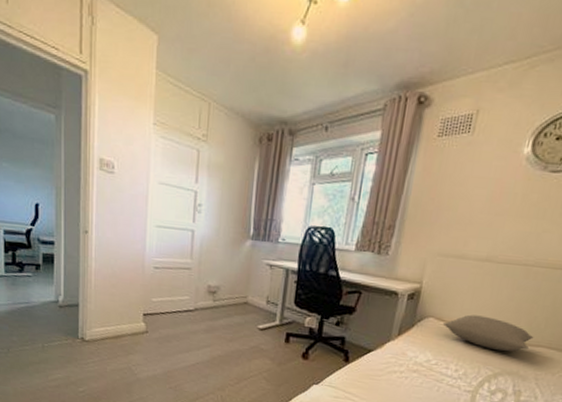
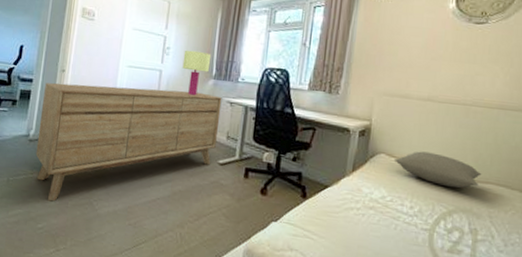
sideboard: none [67,245,261,367] -> present [35,82,222,202]
table lamp: none [216,207,248,258] -> present [182,50,212,96]

